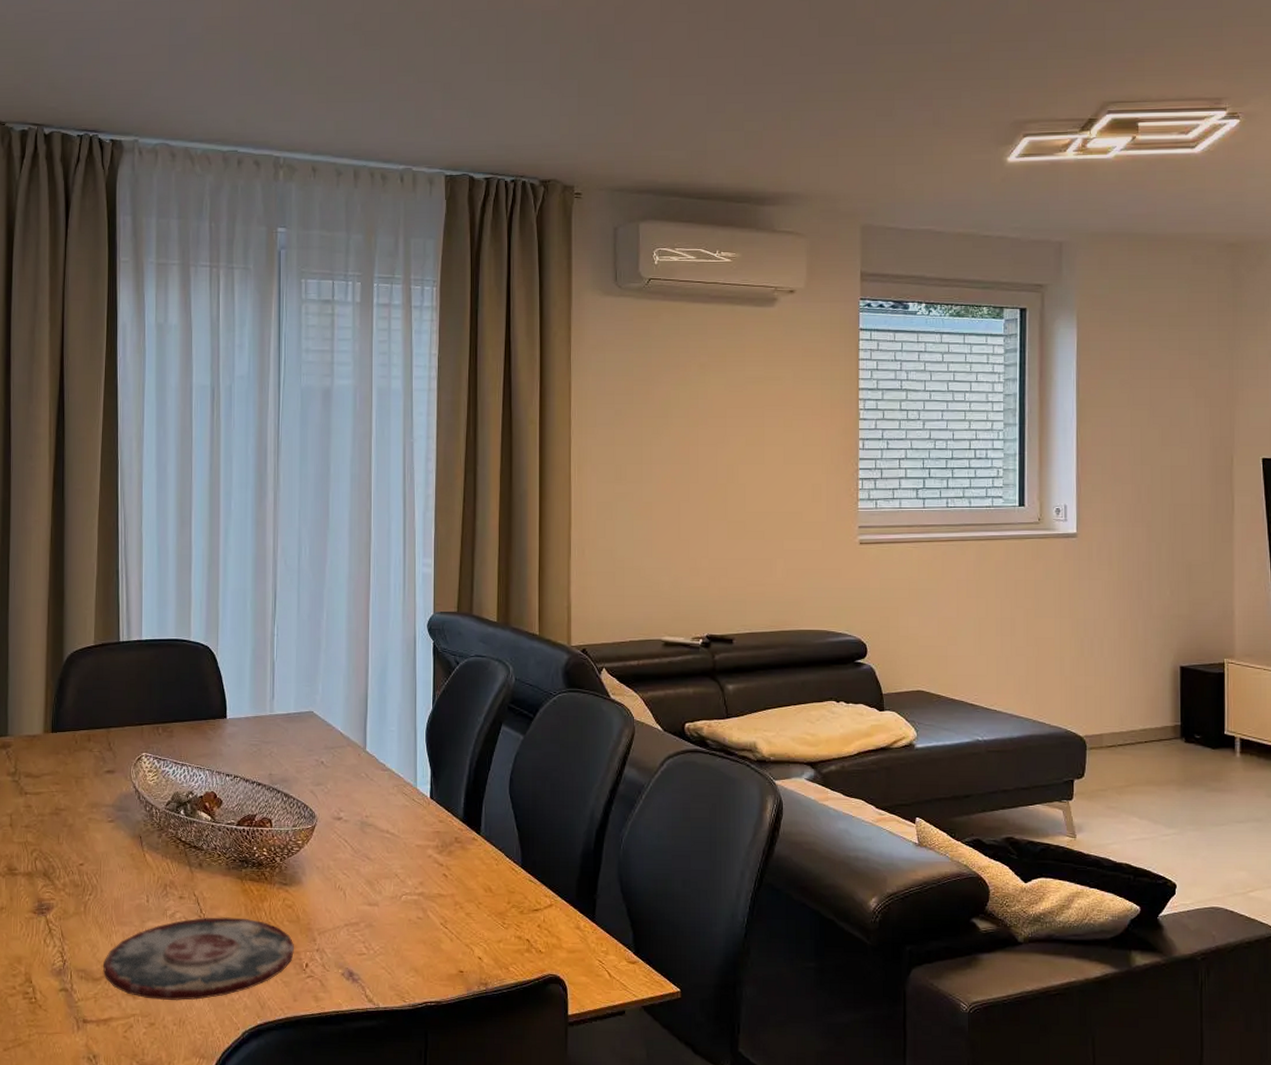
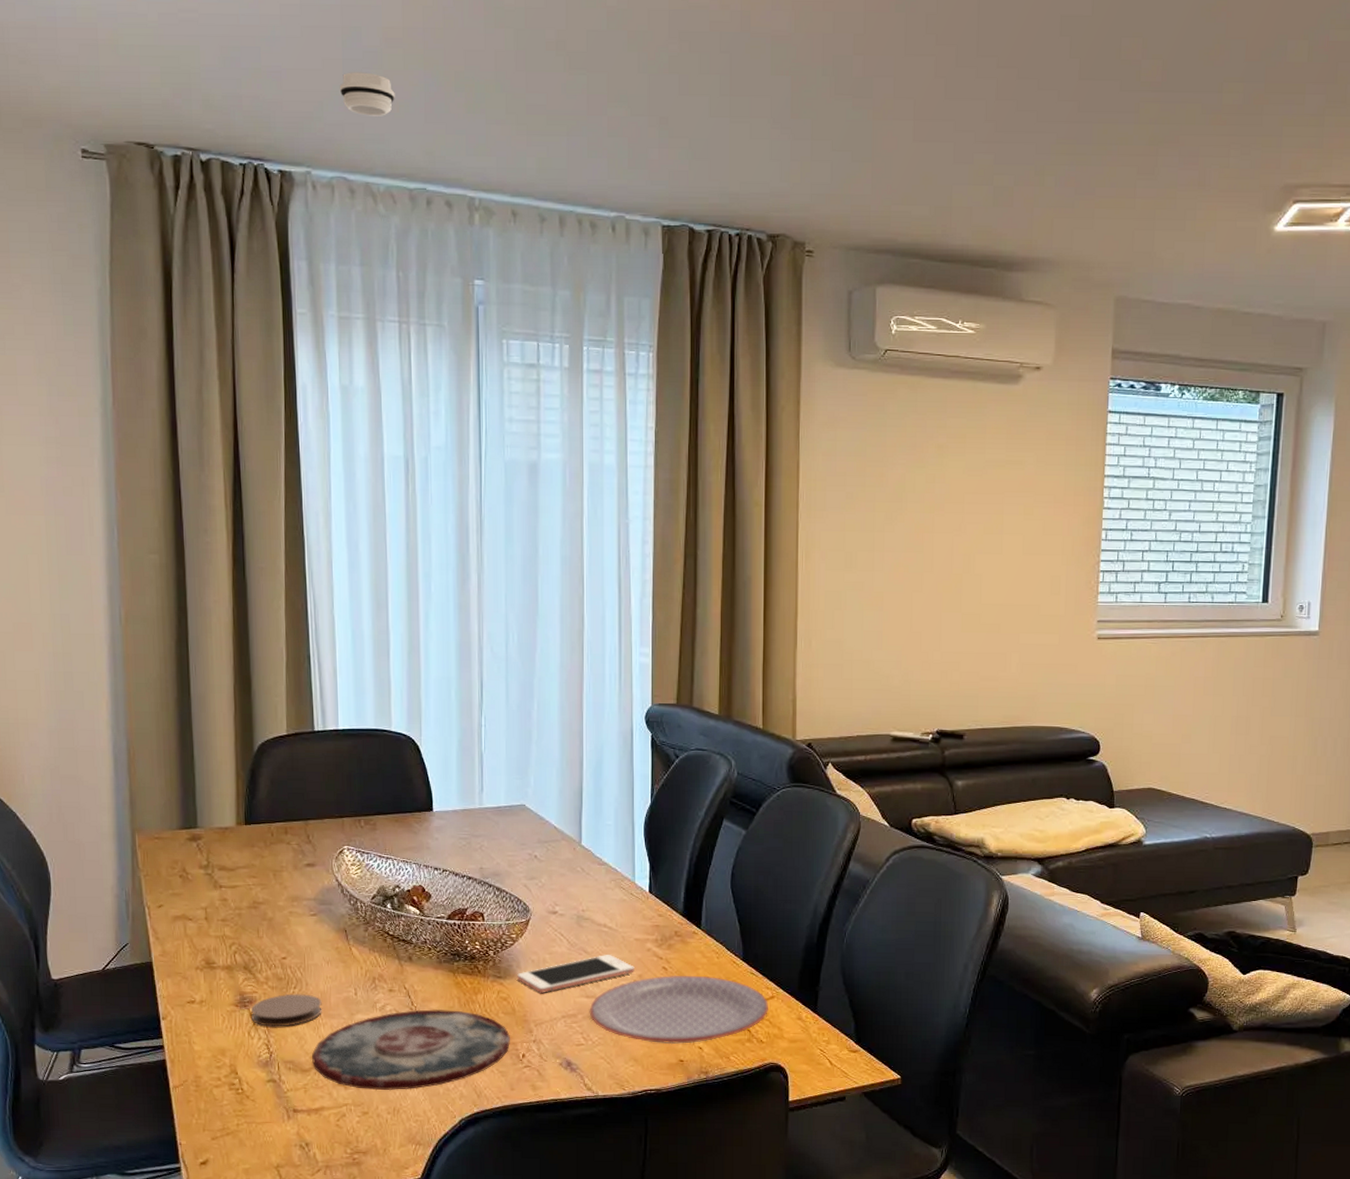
coaster: none [47,900,115,935] -> present [250,993,322,1027]
smoke detector: none [165,55,213,92] -> present [339,72,395,116]
cell phone: none [302,861,416,900] -> present [517,955,634,993]
plate: none [371,882,547,955] -> present [589,975,768,1045]

